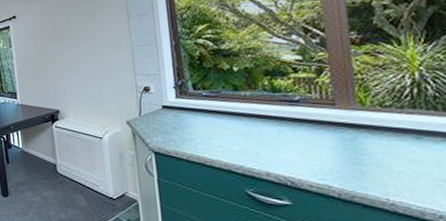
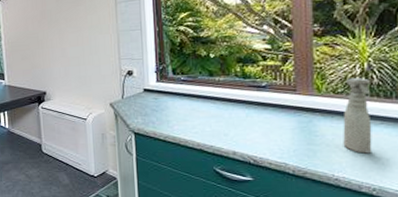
spray bottle: none [393,89,434,175] -> present [343,78,372,154]

